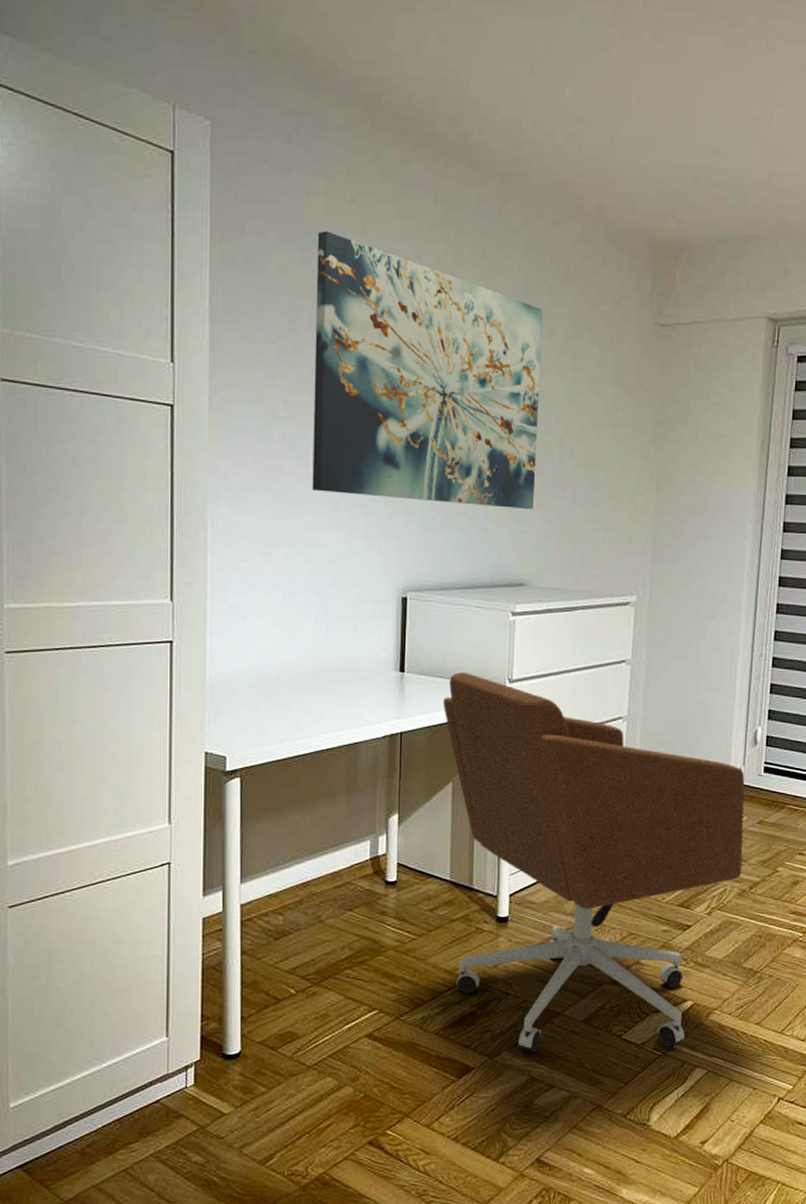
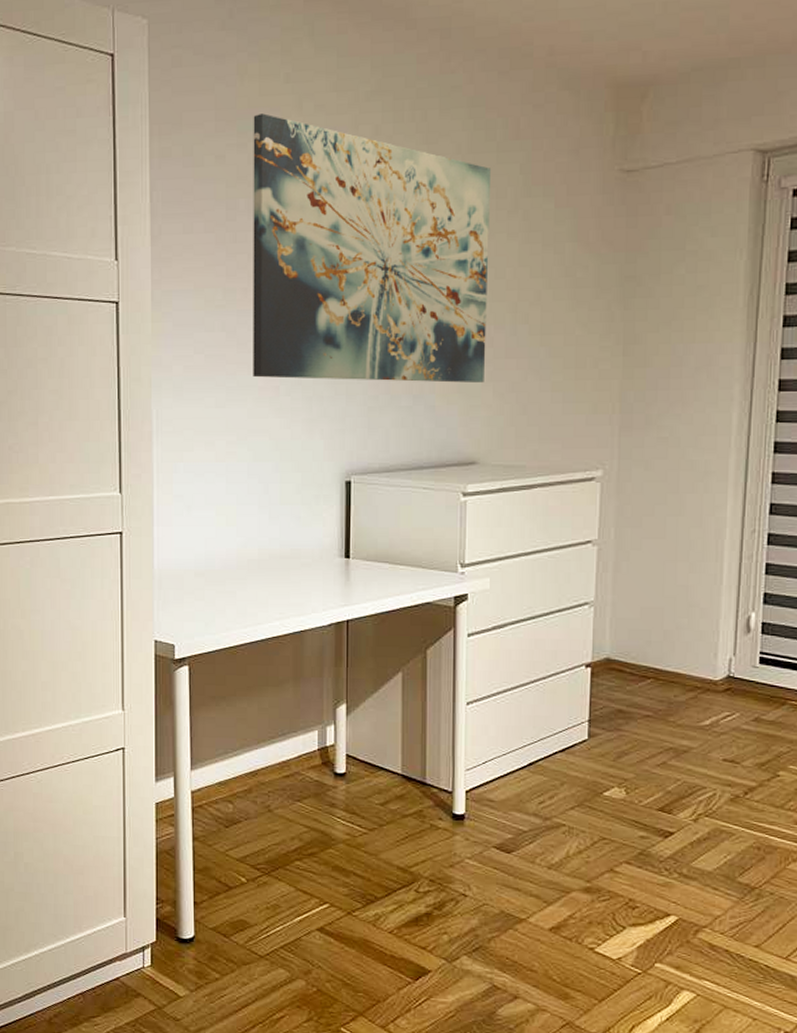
office chair: present [443,672,745,1052] -> none [391,557,736,966]

